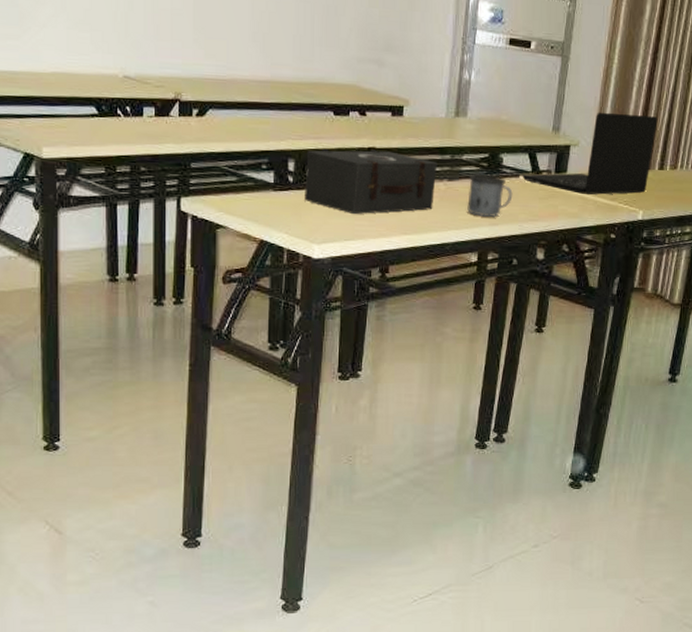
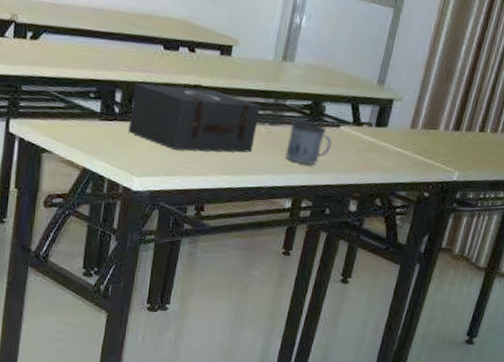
laptop: present [522,112,658,195] -> none [342,68,484,154]

